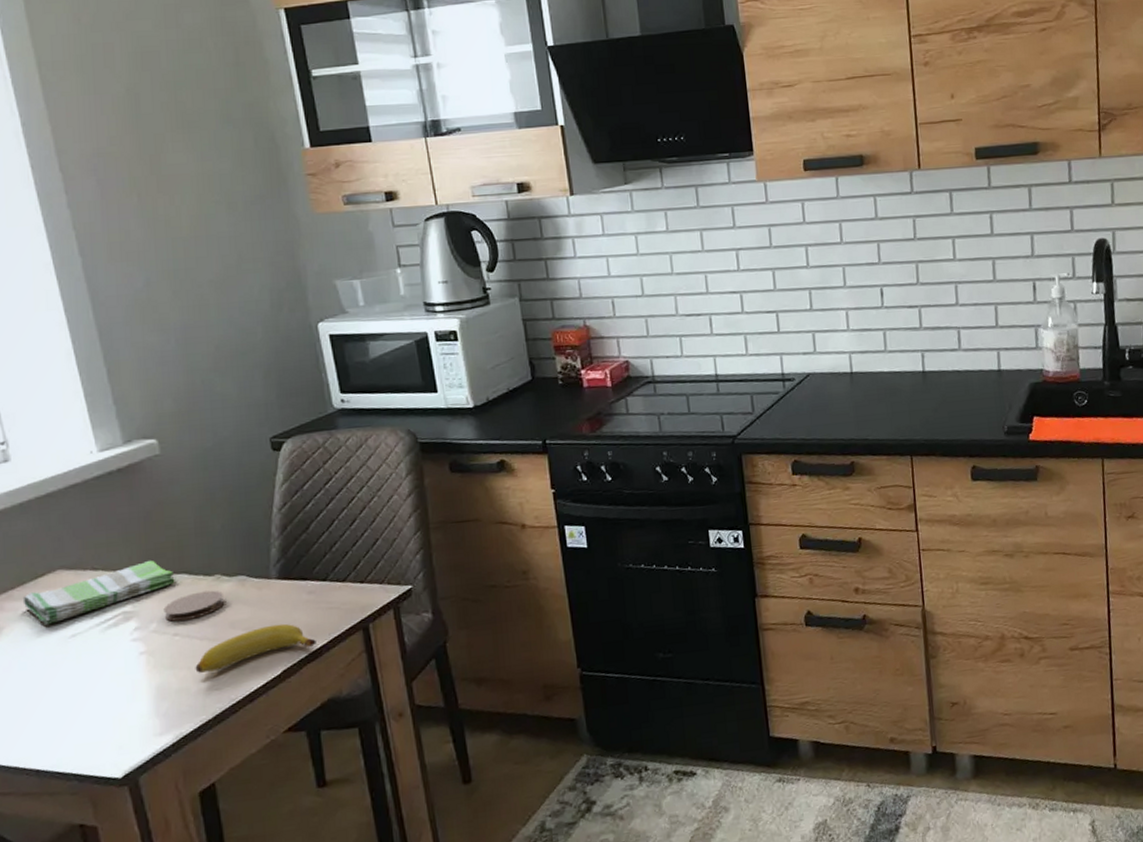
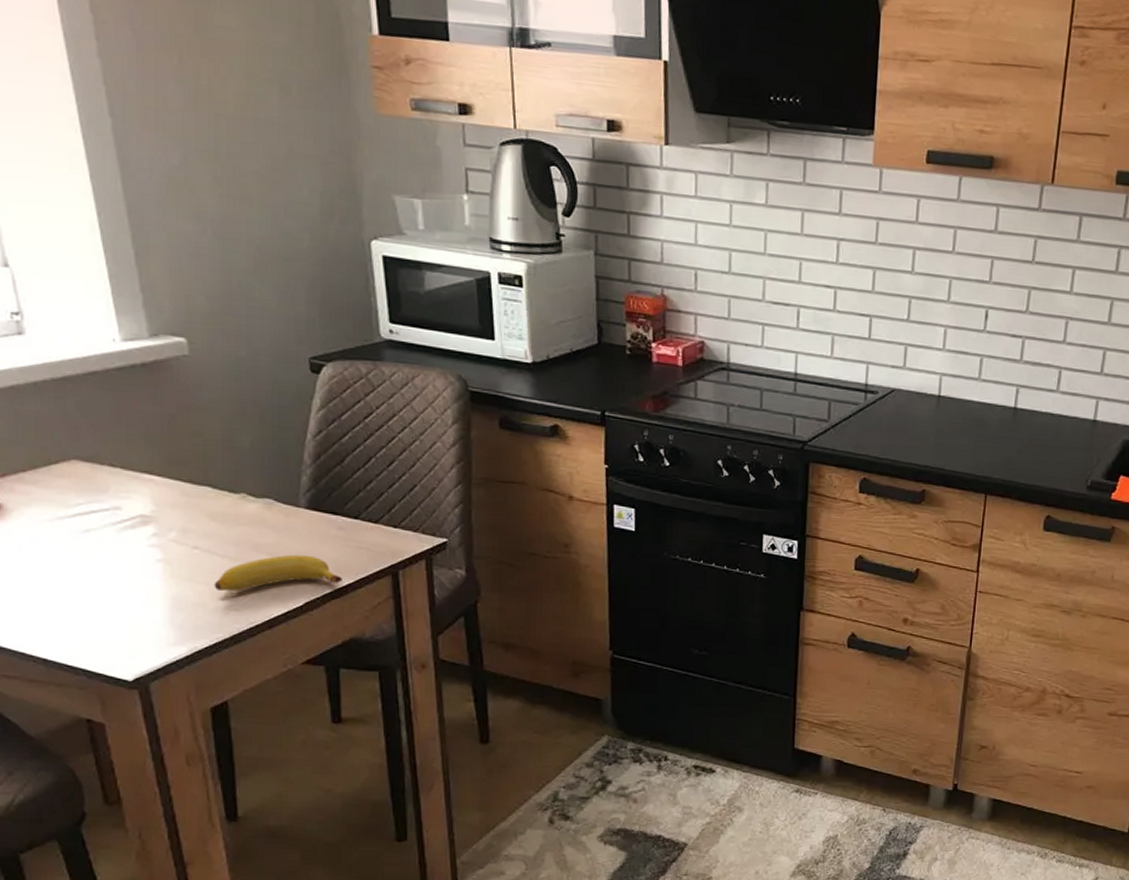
dish towel: present [22,560,175,625] -> none [34,466,198,515]
coaster: present [163,590,225,622] -> none [184,507,249,535]

